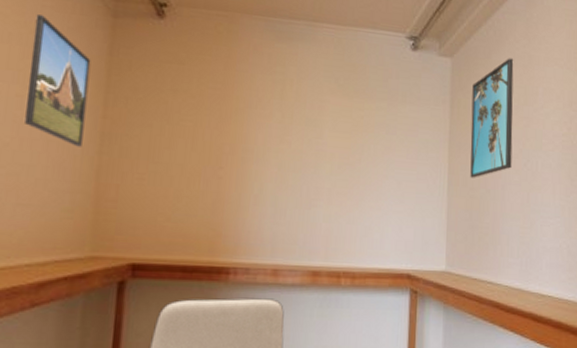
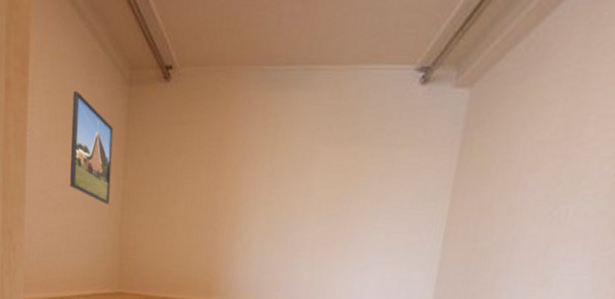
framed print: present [470,58,514,178] -> none [473,79,560,229]

